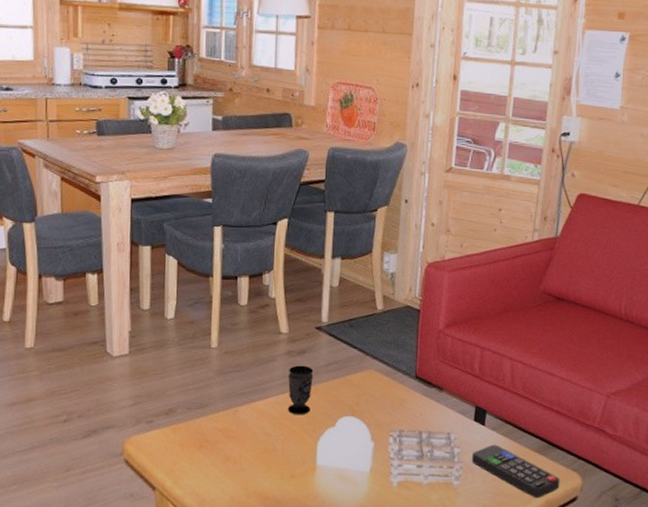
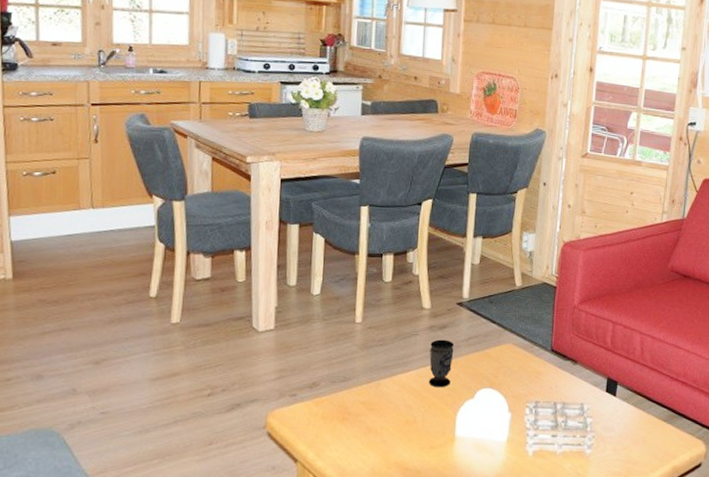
remote control: present [472,444,560,498] -> none [604,414,686,465]

